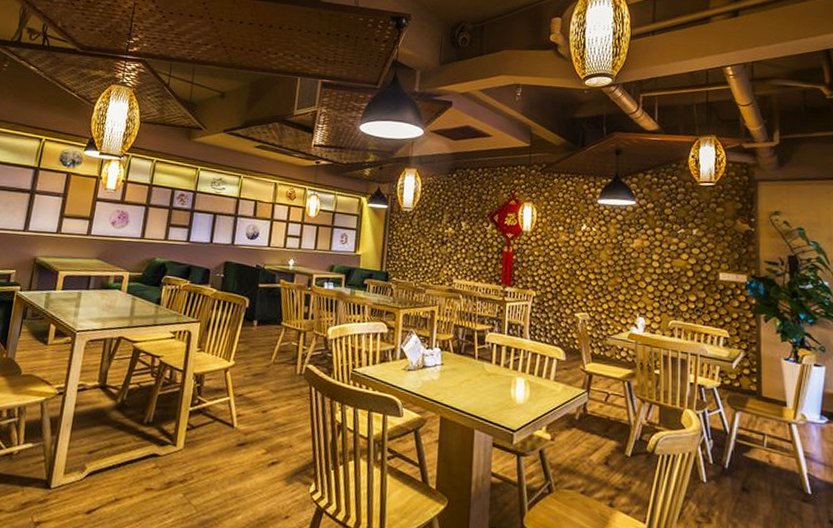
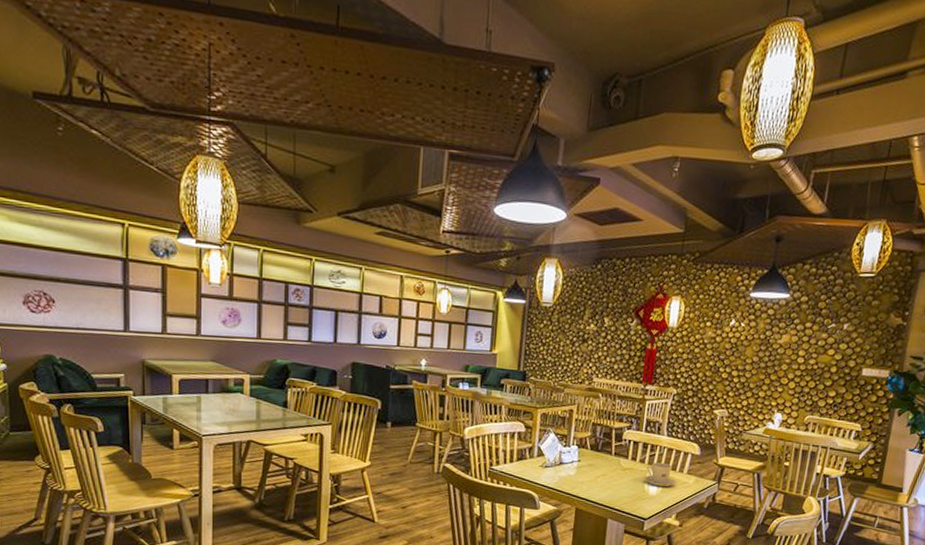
teacup: none [509,367,544,396] -> present [643,462,677,488]

